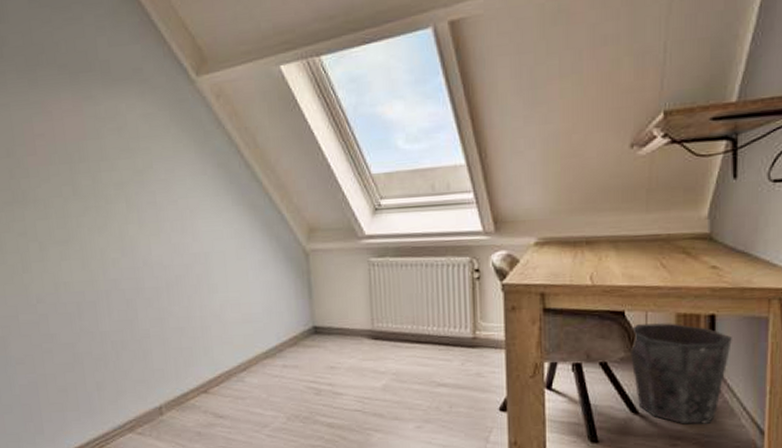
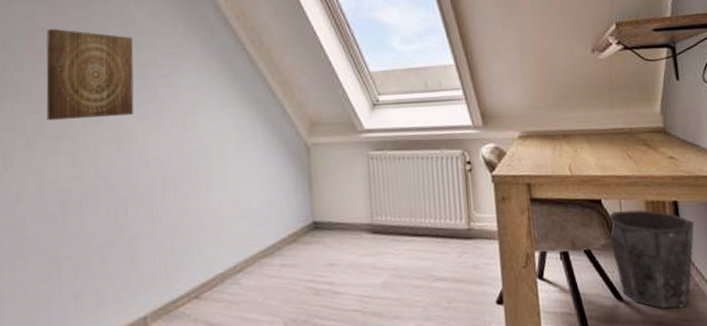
wall art: none [45,134,135,226] -> present [46,28,134,120]

